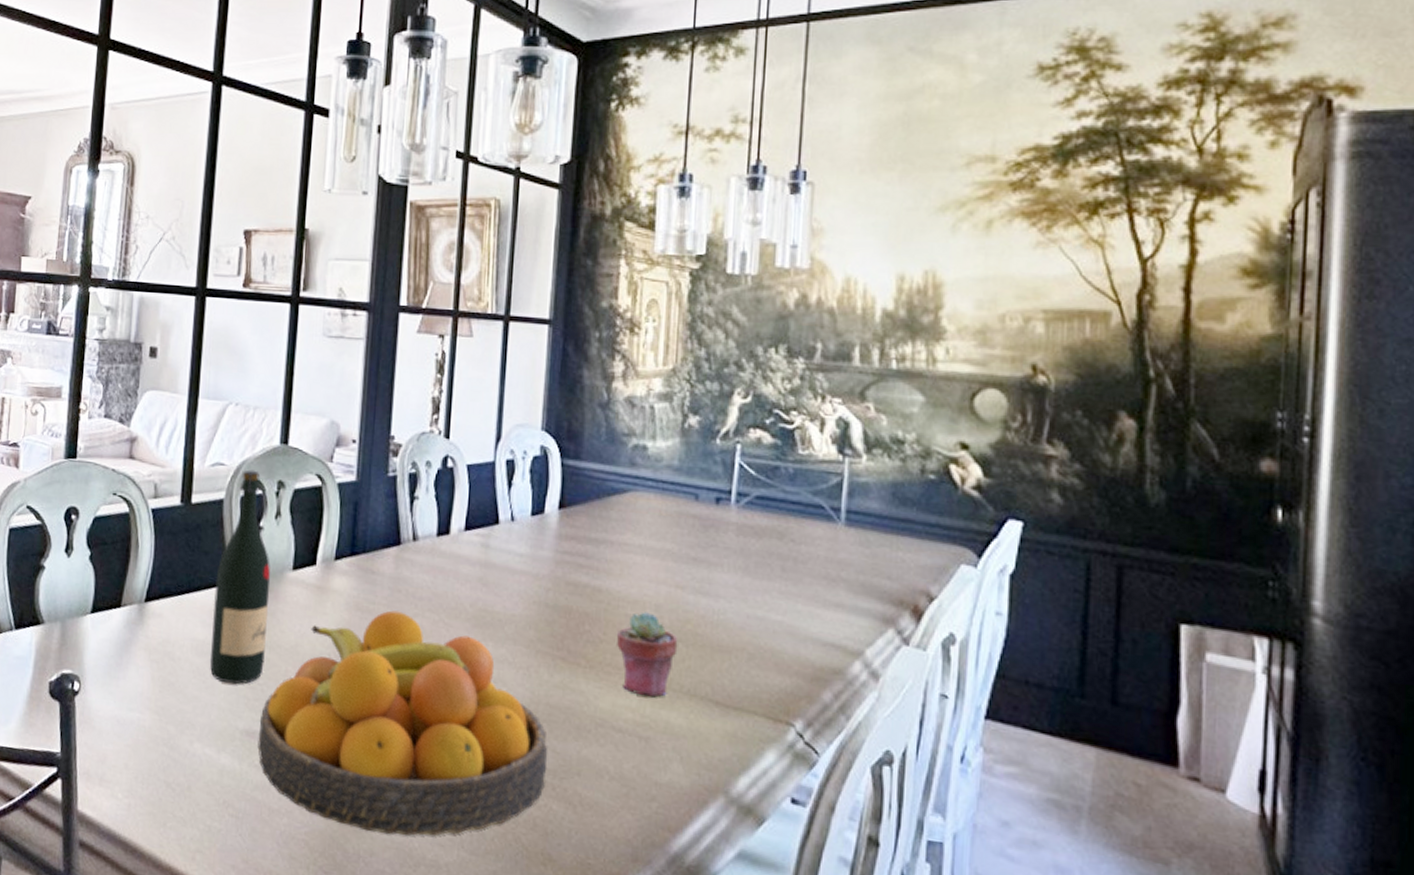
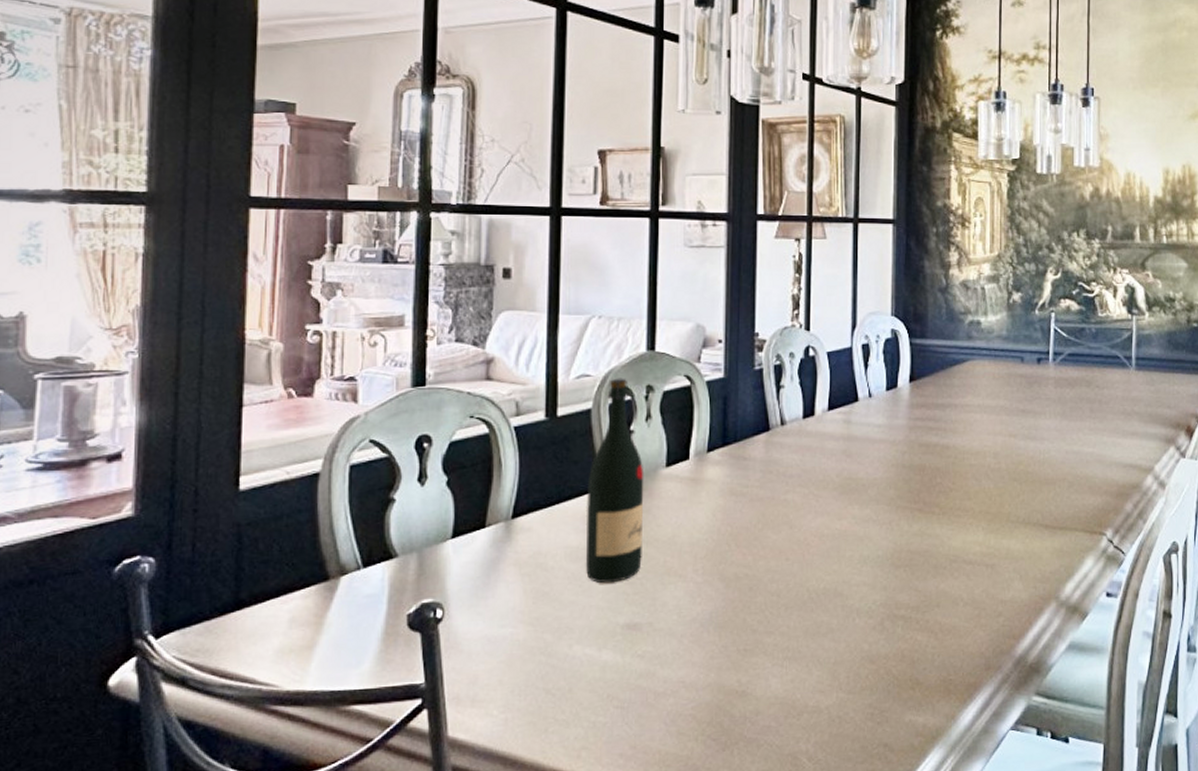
fruit bowl: present [257,610,548,836] -> none [640,490,911,694]
potted succulent: present [616,611,678,697] -> none [963,460,1013,531]

